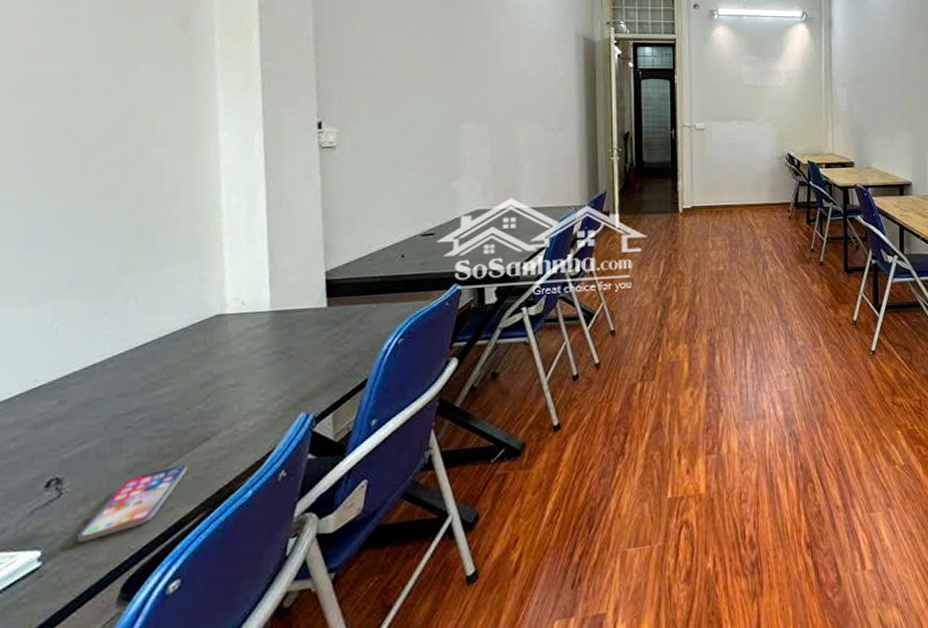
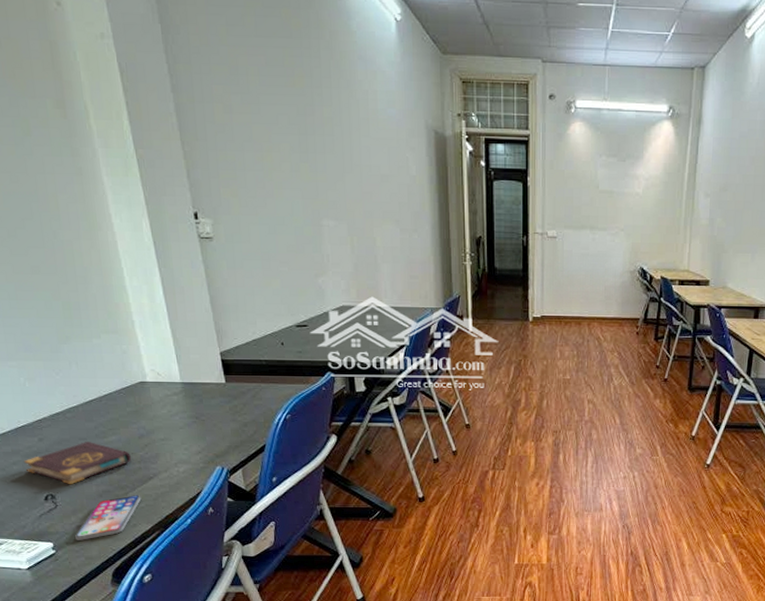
book: none [28,398,185,462] -> present [24,442,131,485]

